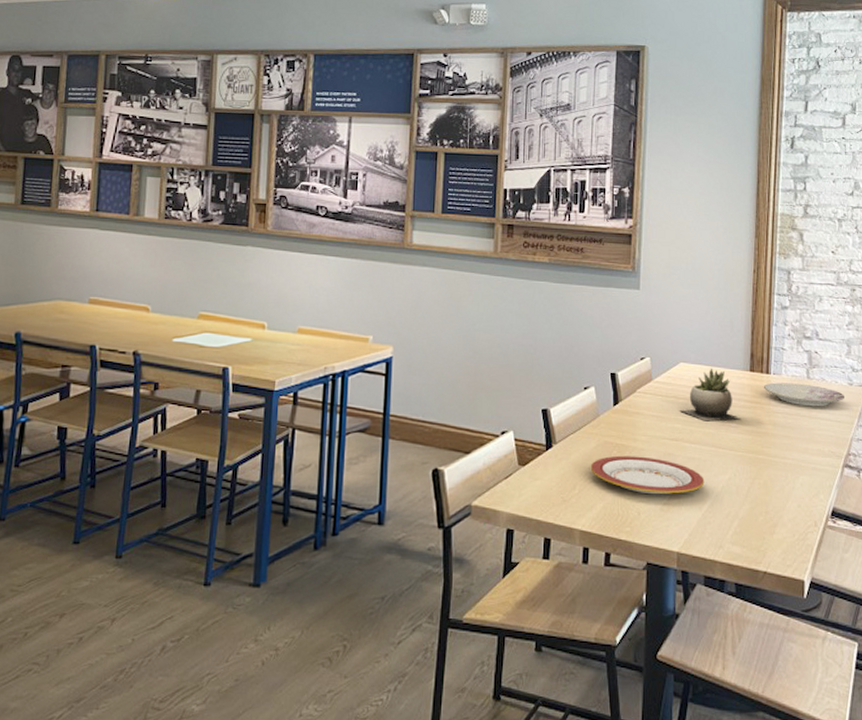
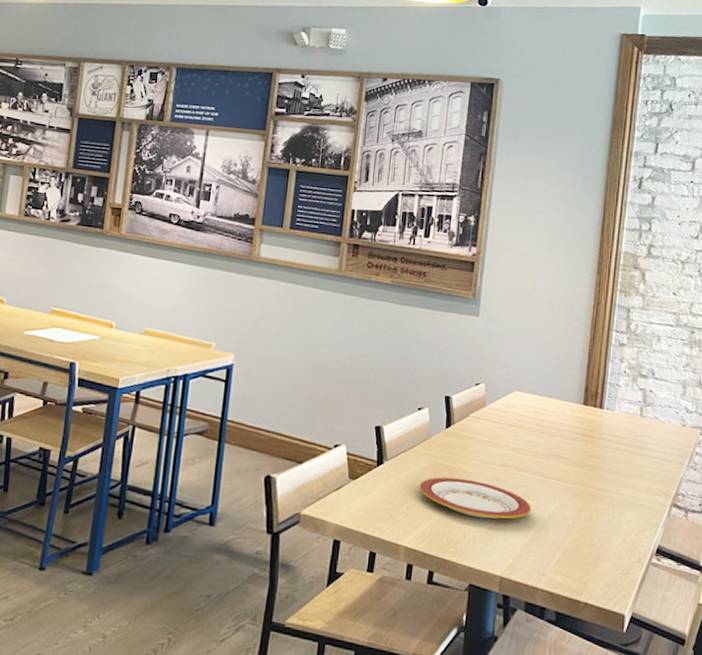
succulent plant: present [679,367,740,422] -> none [510,398,571,452]
plate: present [763,382,845,407] -> none [595,417,678,446]

